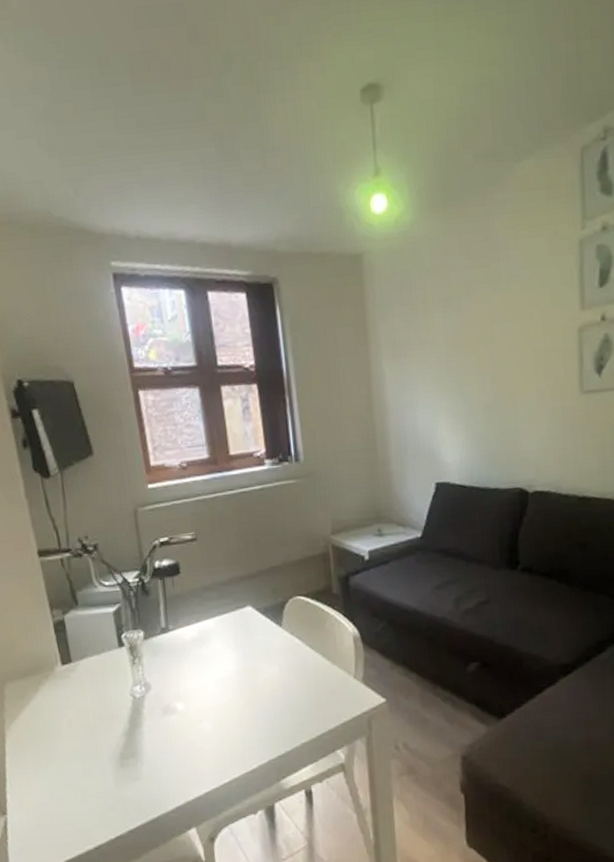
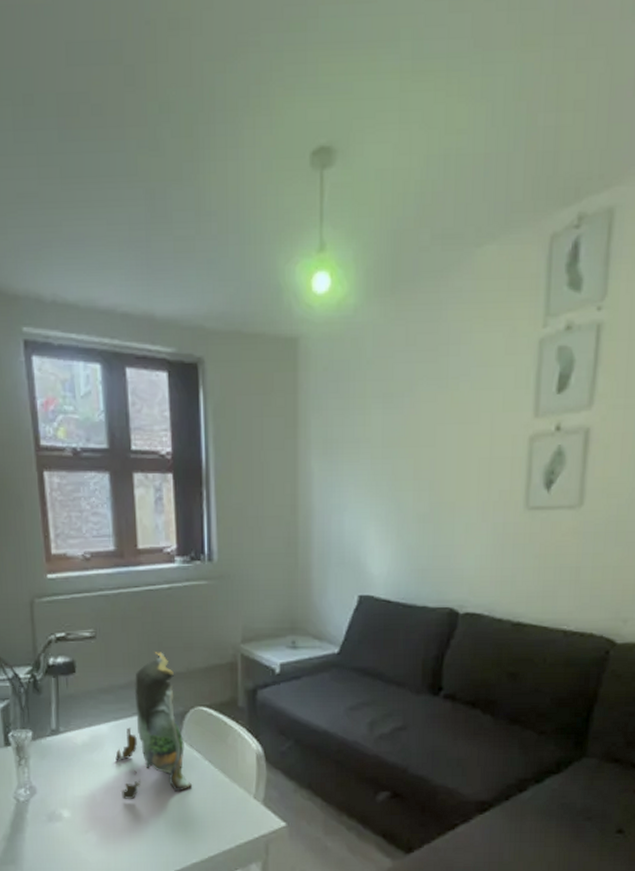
plant: none [222,548,296,688] -> present [115,652,193,799]

